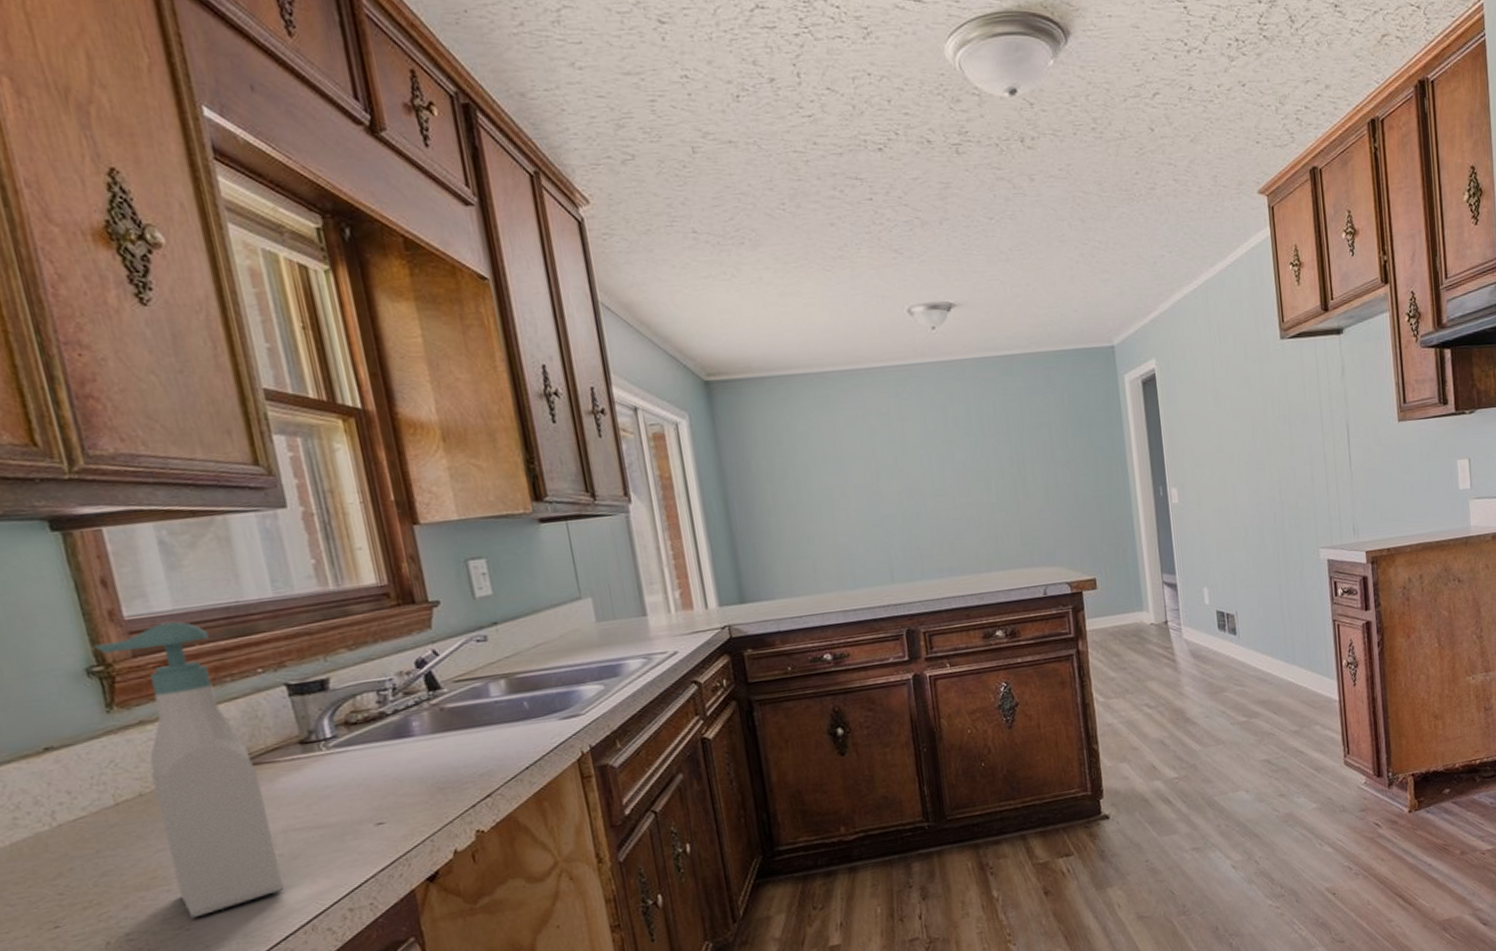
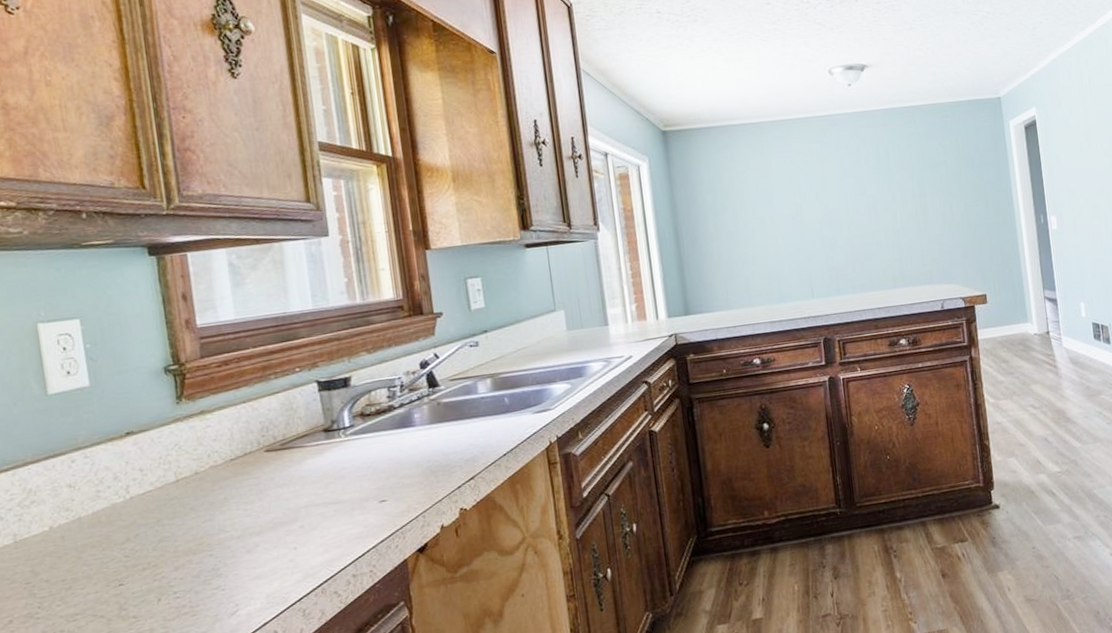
soap bottle: present [94,621,284,919] -> none [172,329,302,580]

